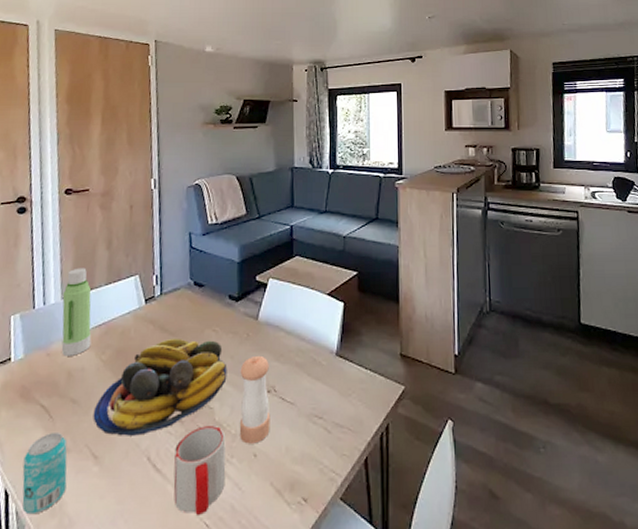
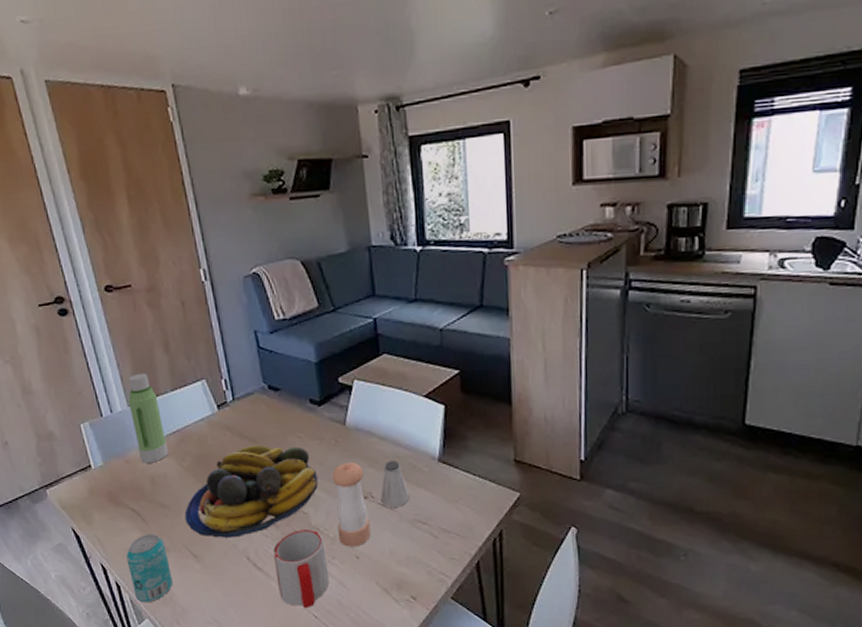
saltshaker: none [282,354,309,401] -> present [380,461,410,507]

